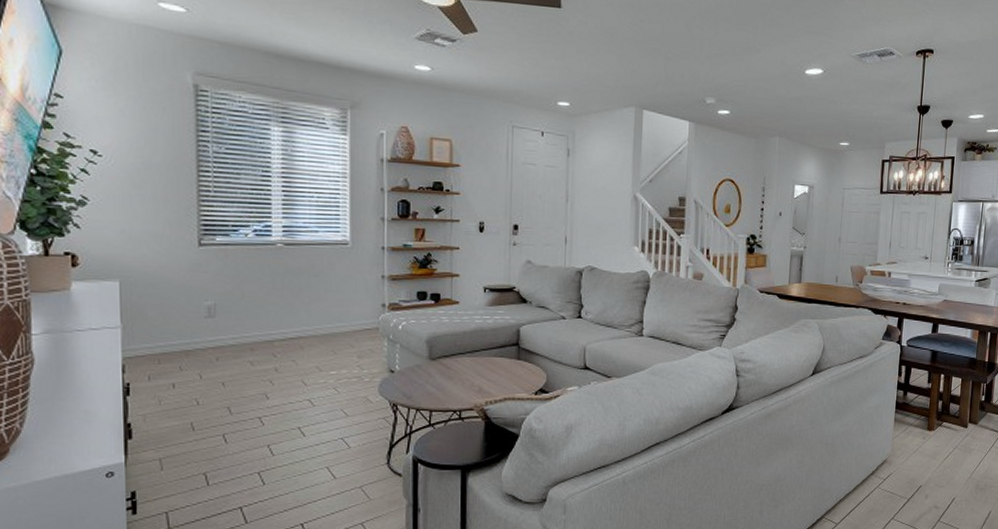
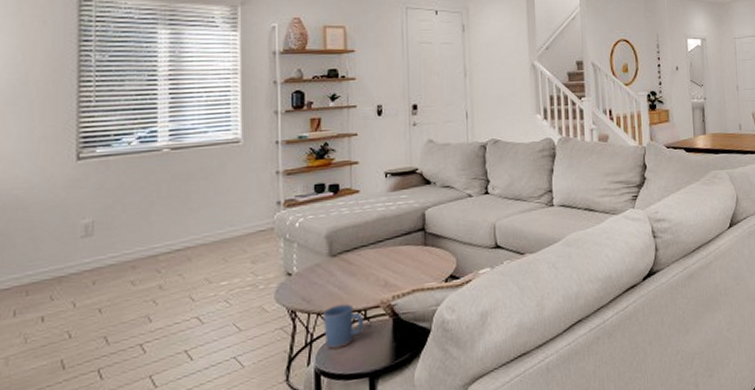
mug: none [422,404,459,441] -> present [323,303,365,349]

